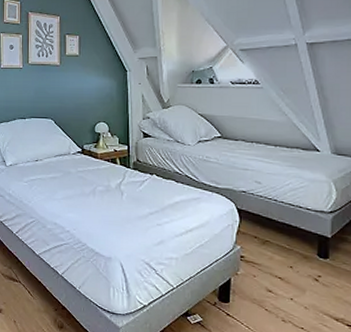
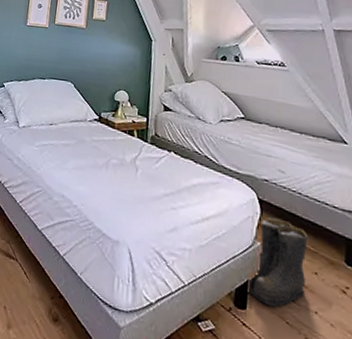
boots: none [229,223,284,298] -> present [246,217,308,307]

